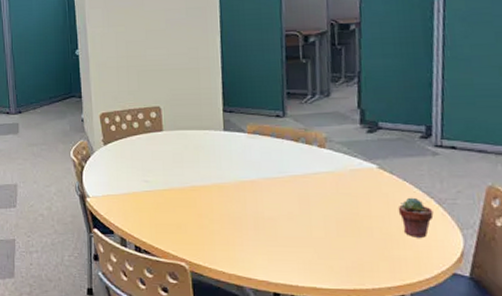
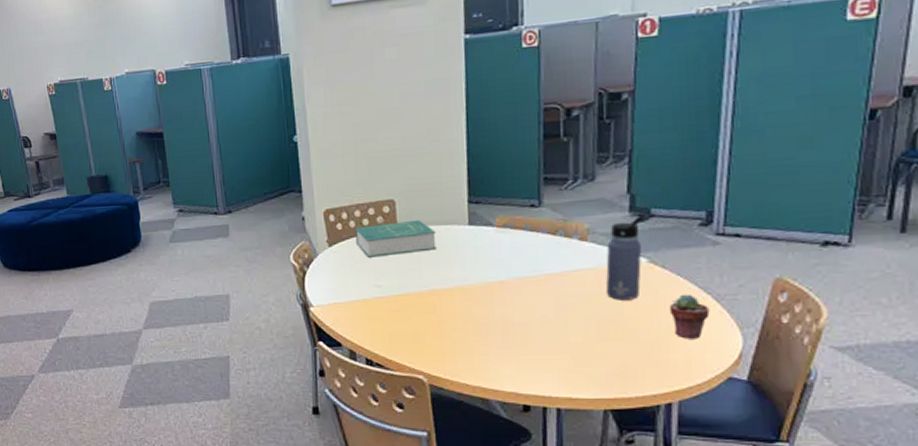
book: none [127,124,196,156] -> present [355,219,436,257]
water bottle: none [342,127,375,201] -> present [605,214,646,300]

